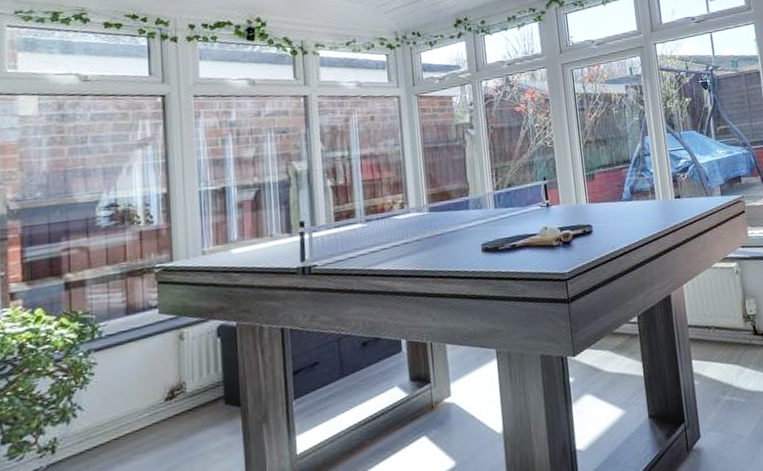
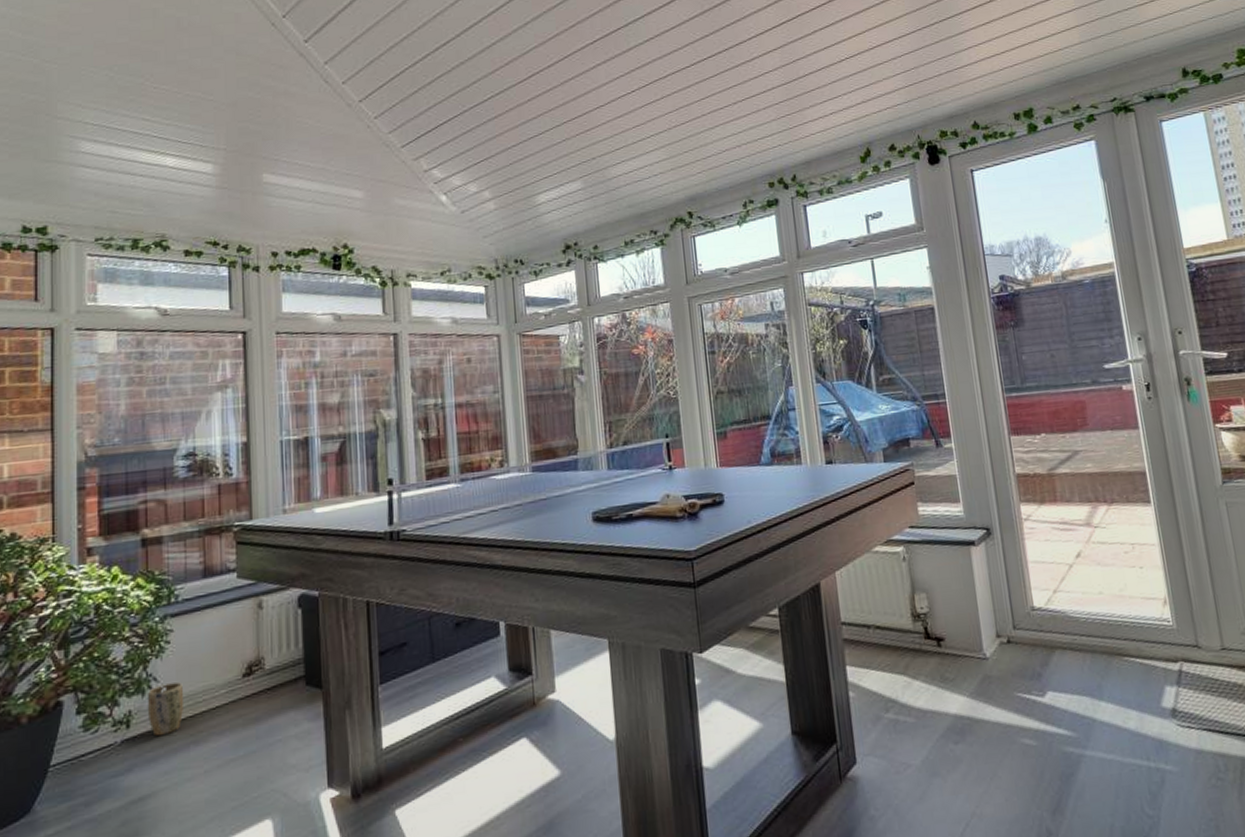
plant pot: none [72,409,109,459] -> present [147,682,184,737]

